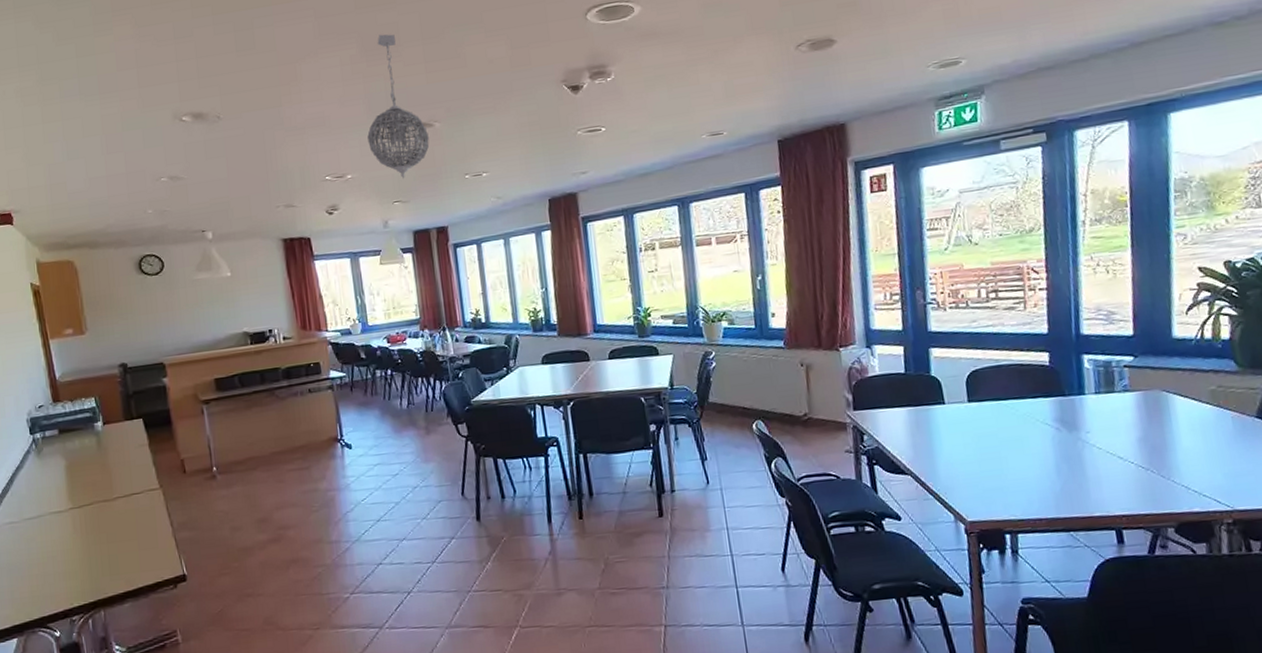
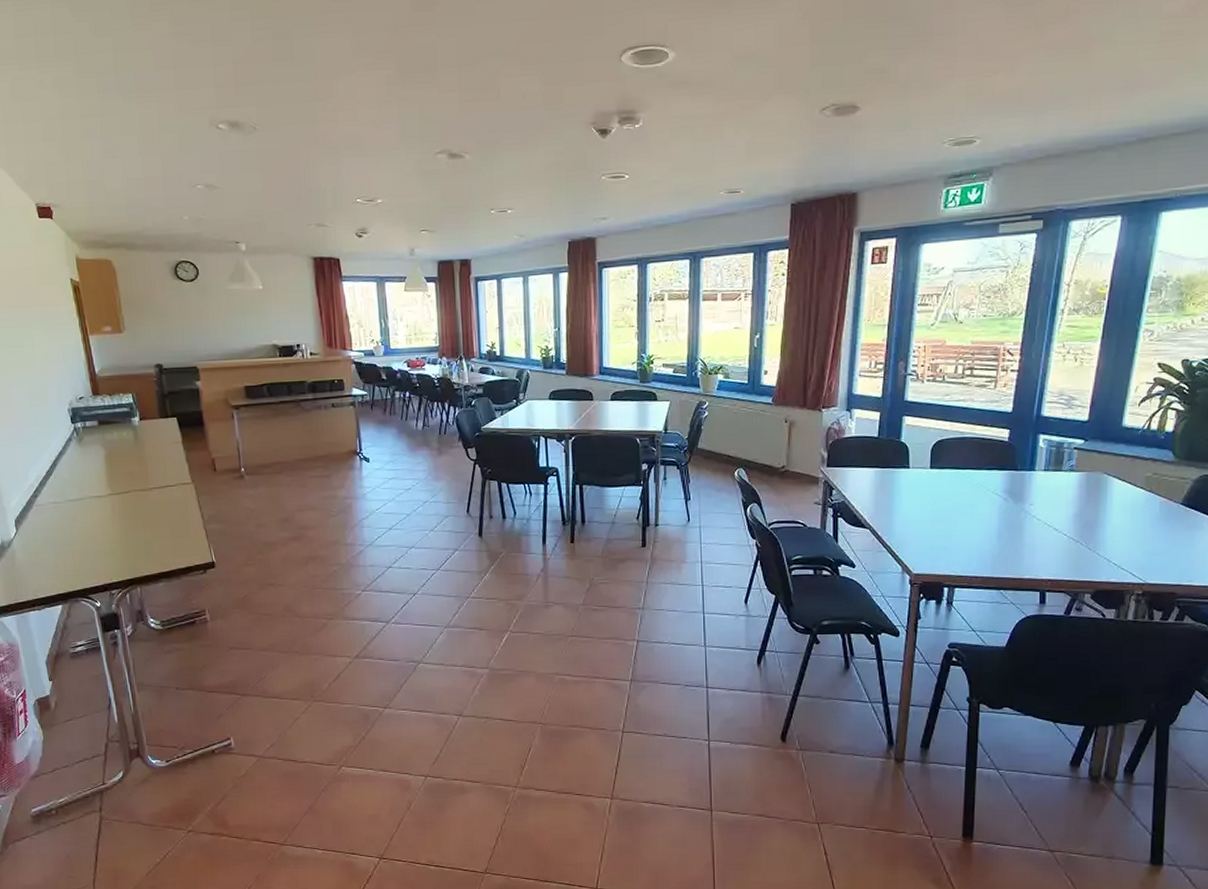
pendant light: present [367,34,430,179] -> none [399,56,459,208]

